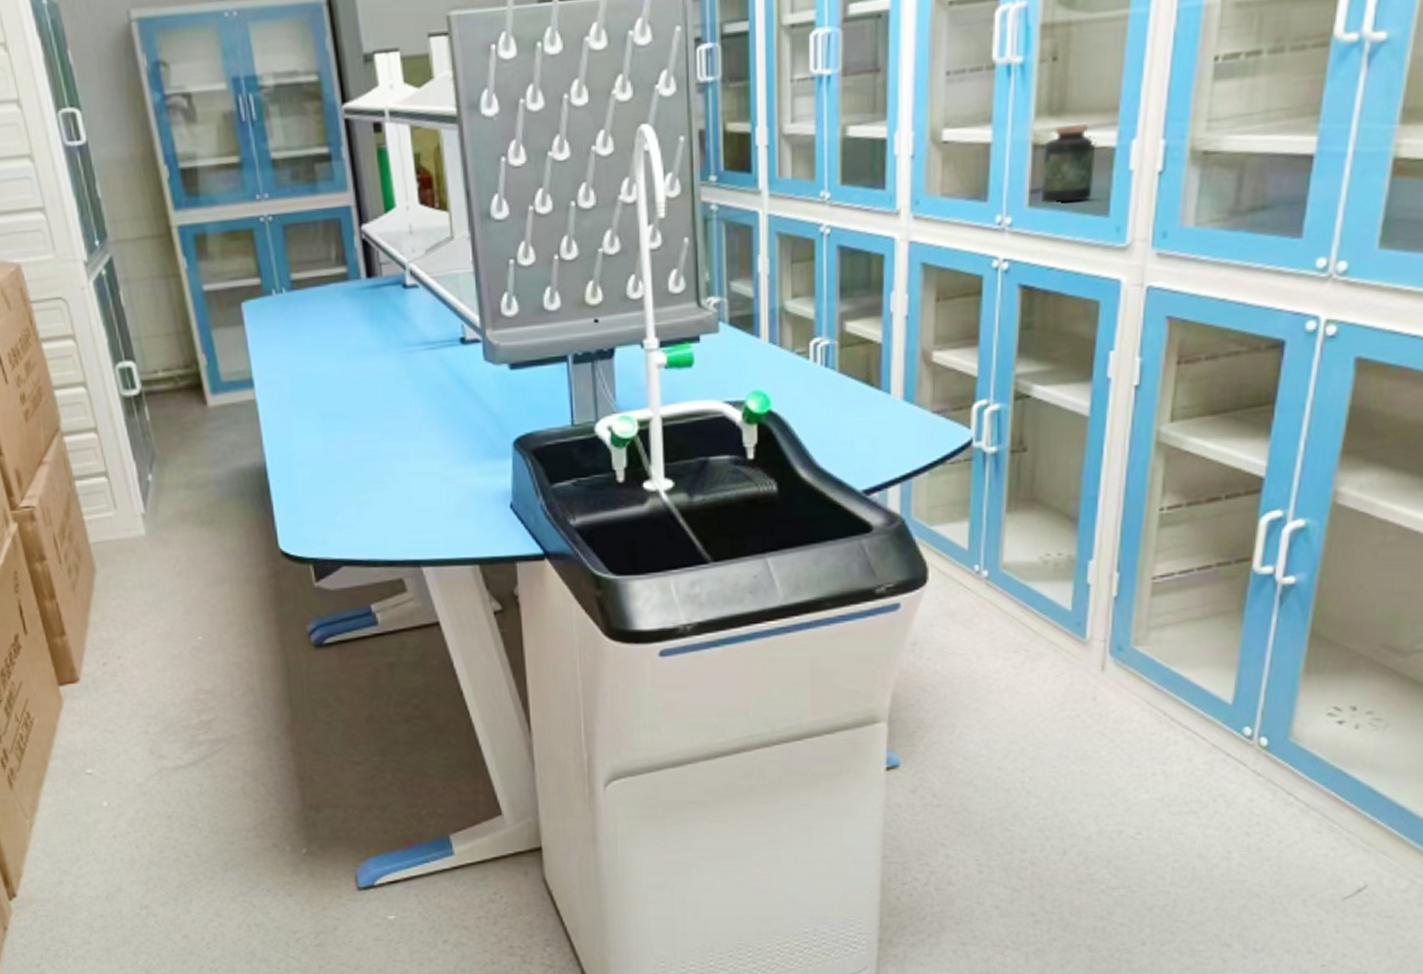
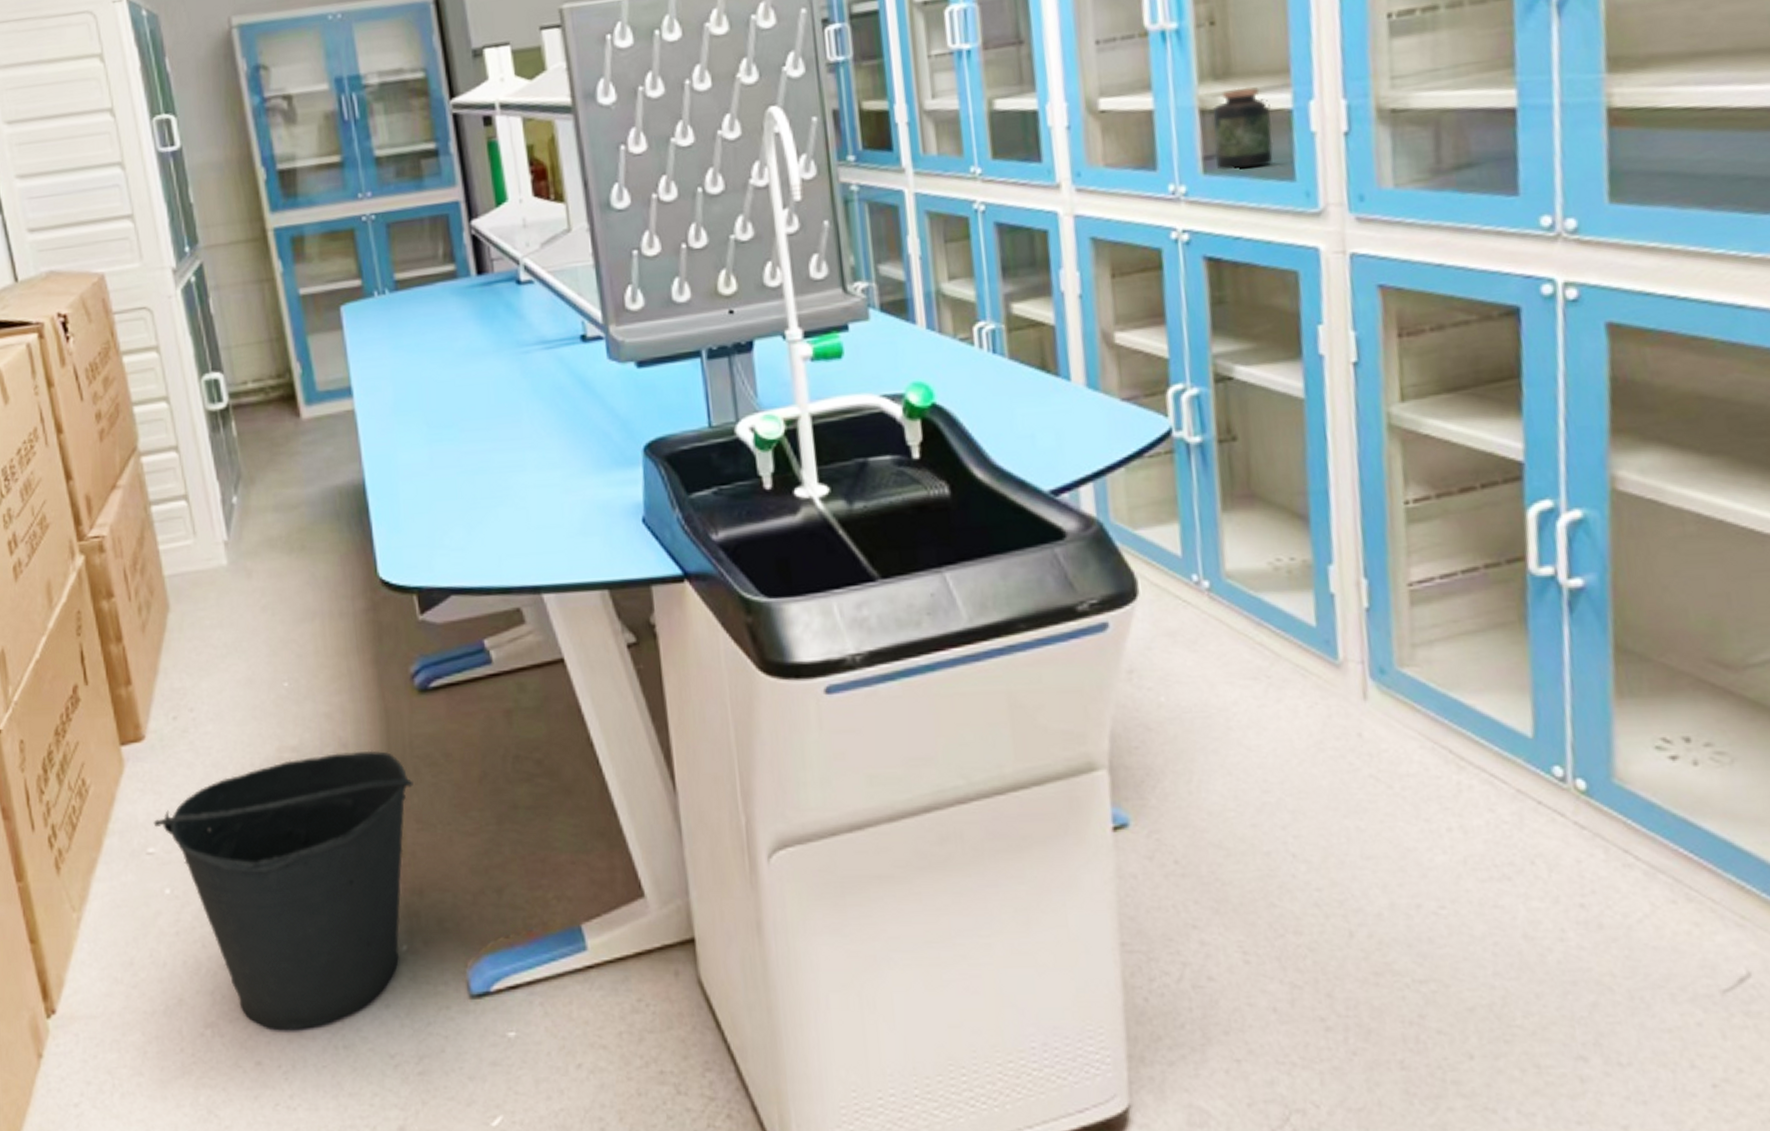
bucket: none [90,694,311,912] -> present [153,750,413,1031]

